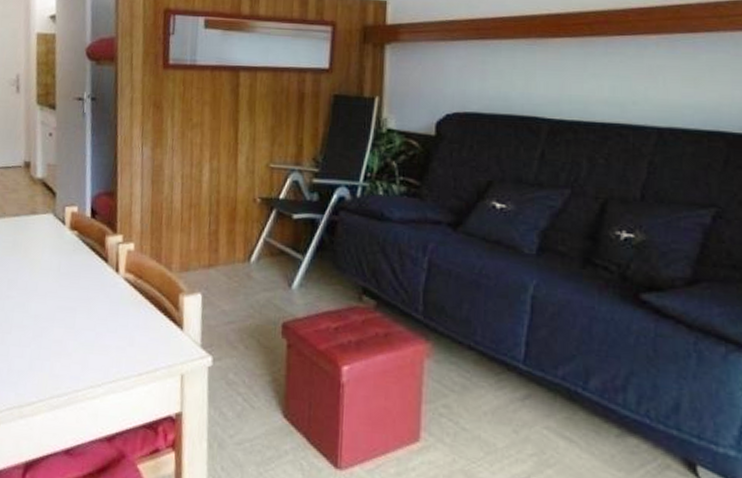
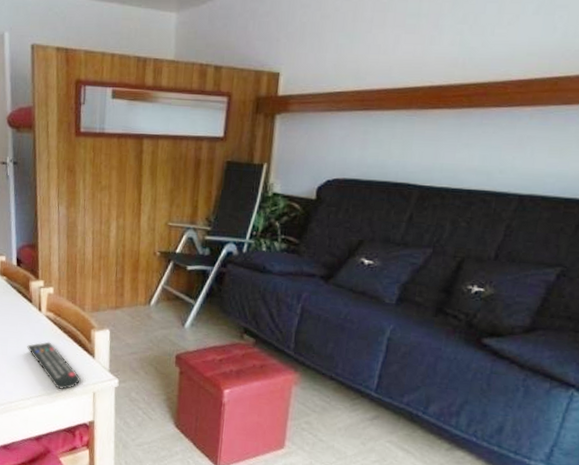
remote control: none [100,310,166,373] -> present [27,342,81,390]

